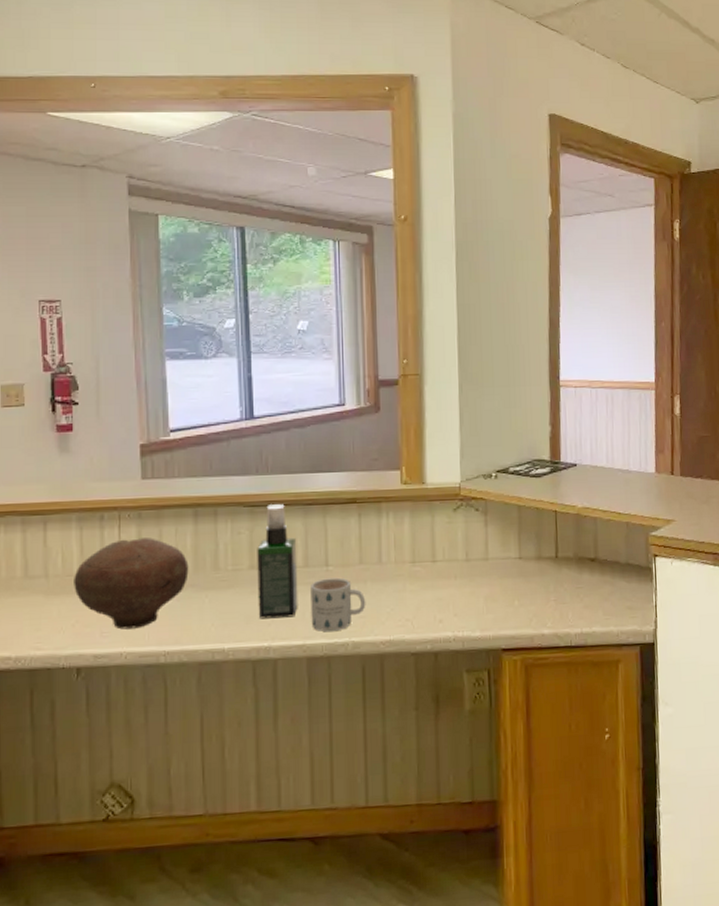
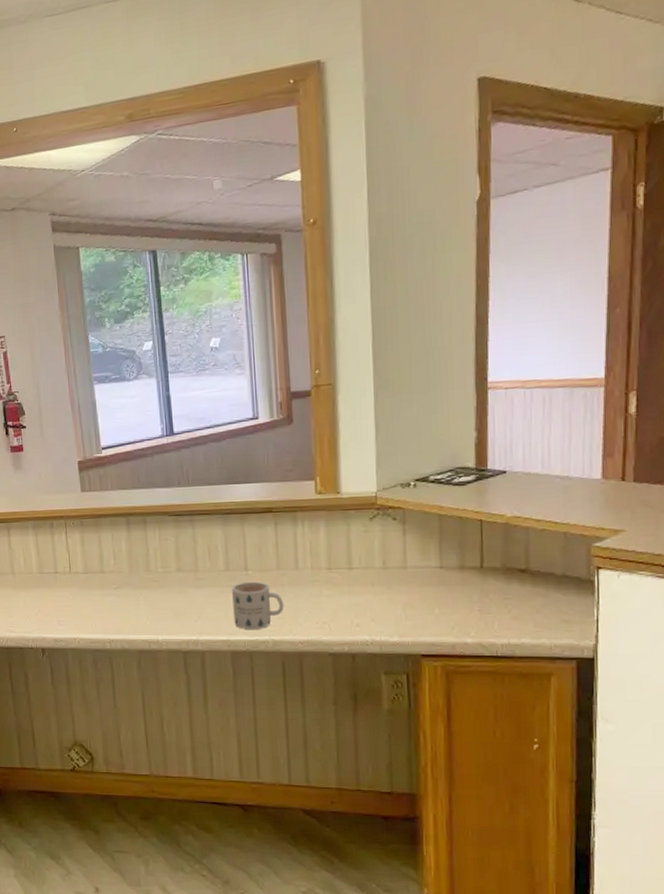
bowl: present [74,538,189,630] -> none [34,542,125,619]
spray bottle: present [257,504,298,619] -> none [182,513,221,616]

